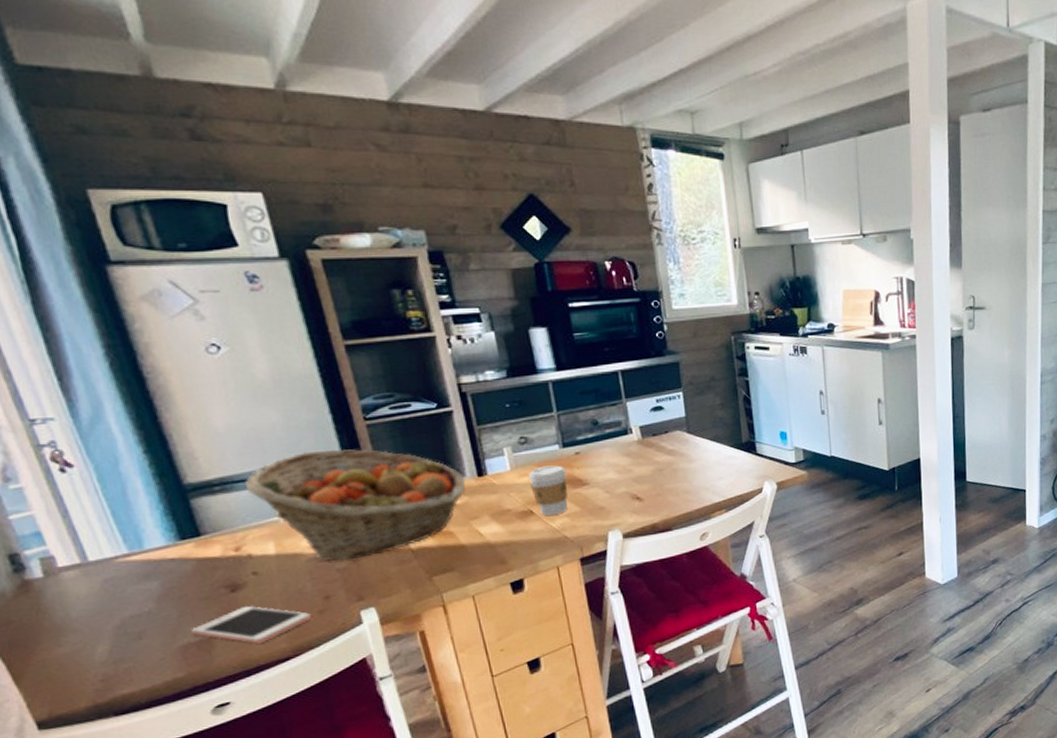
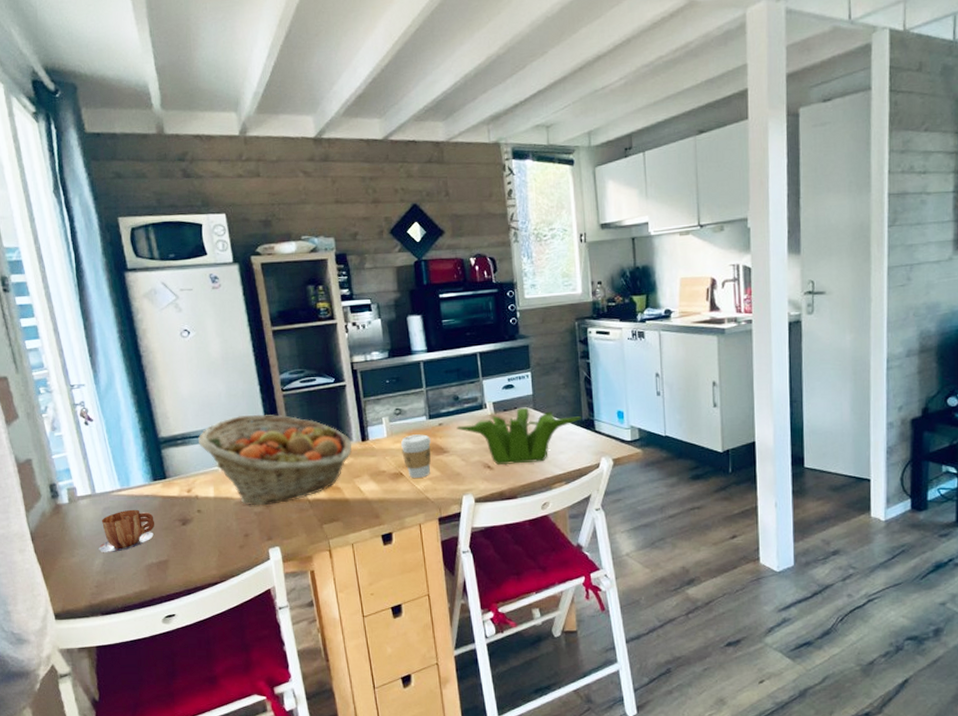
mug: none [100,577,188,637] -> present [98,509,154,553]
cell phone: present [192,605,311,644] -> none [155,537,234,569]
plant: none [597,431,742,496] -> present [456,407,583,465]

